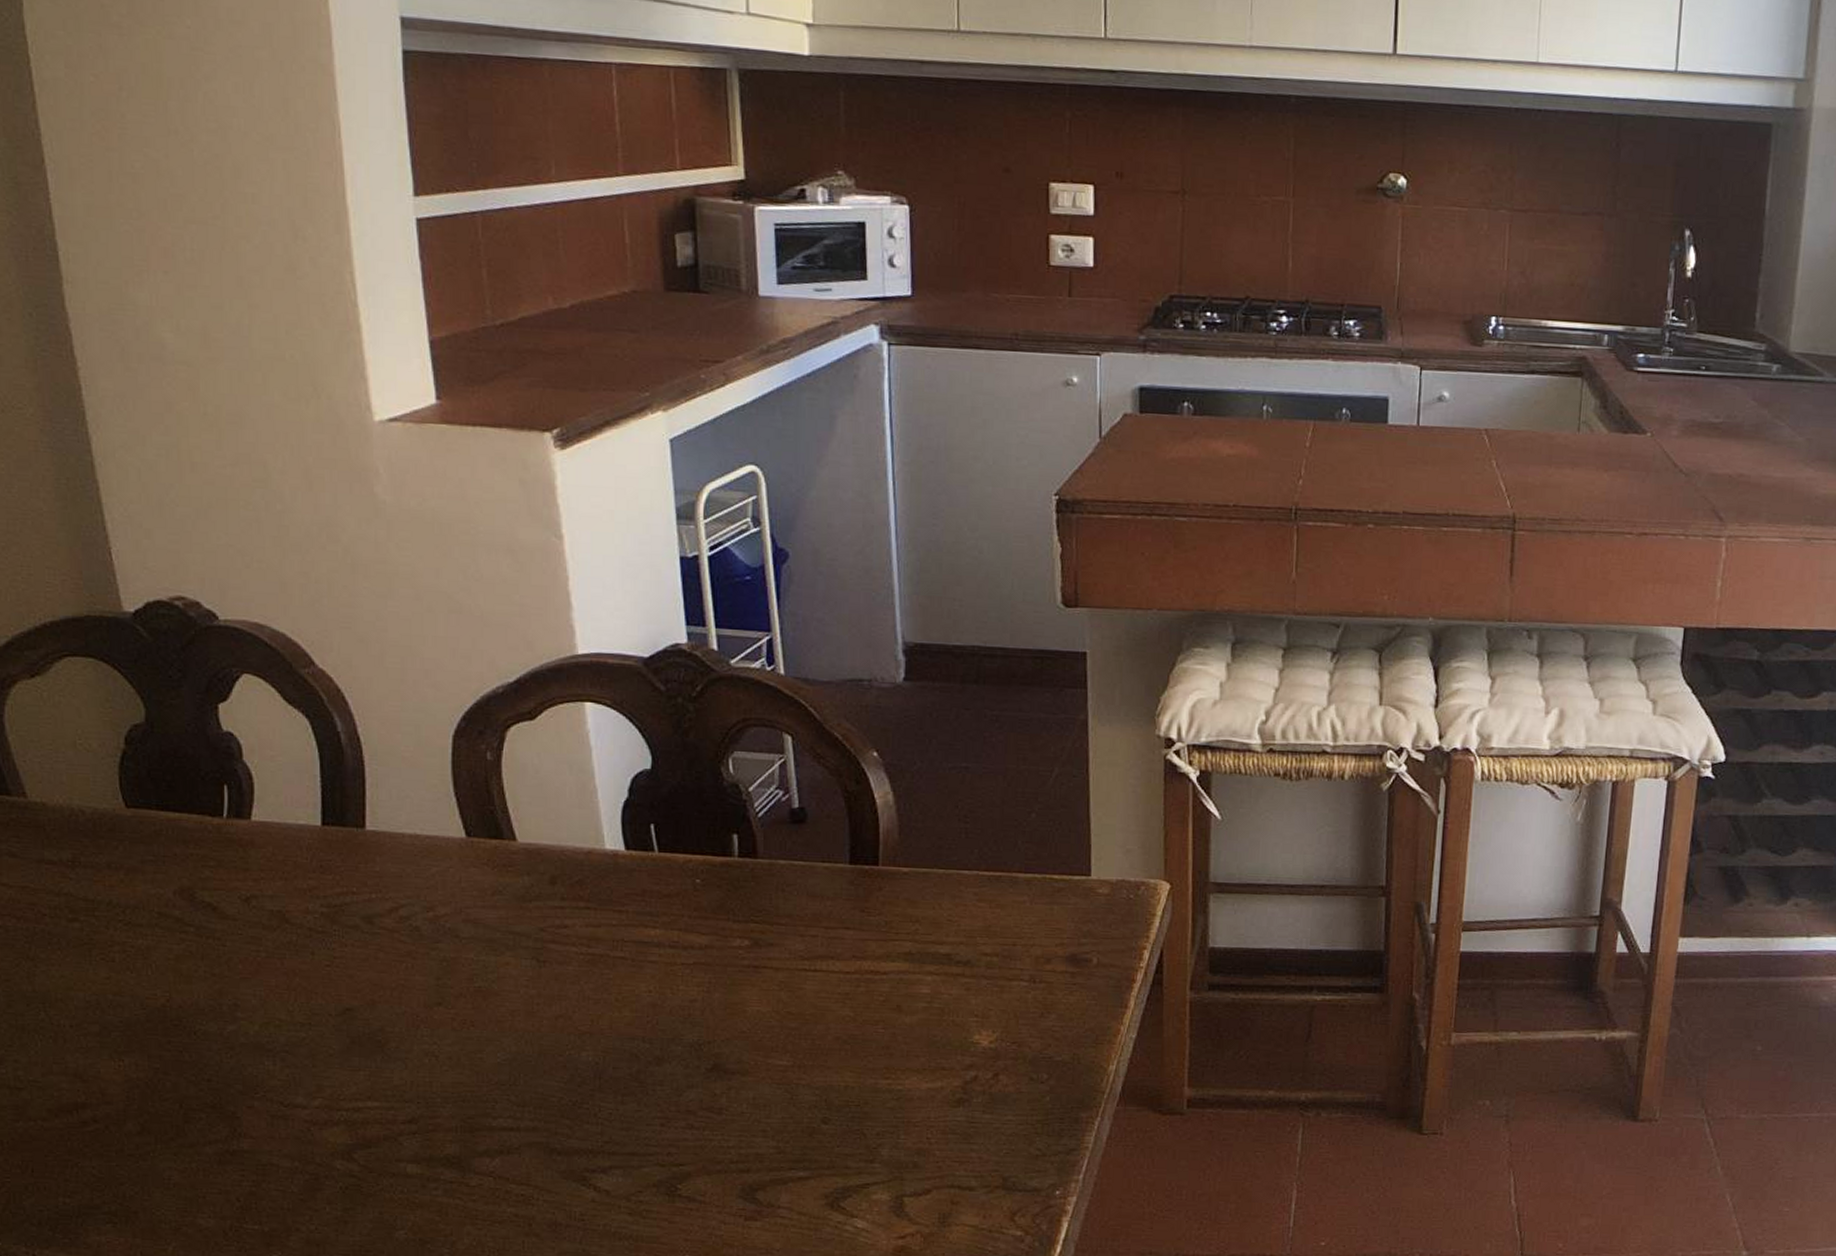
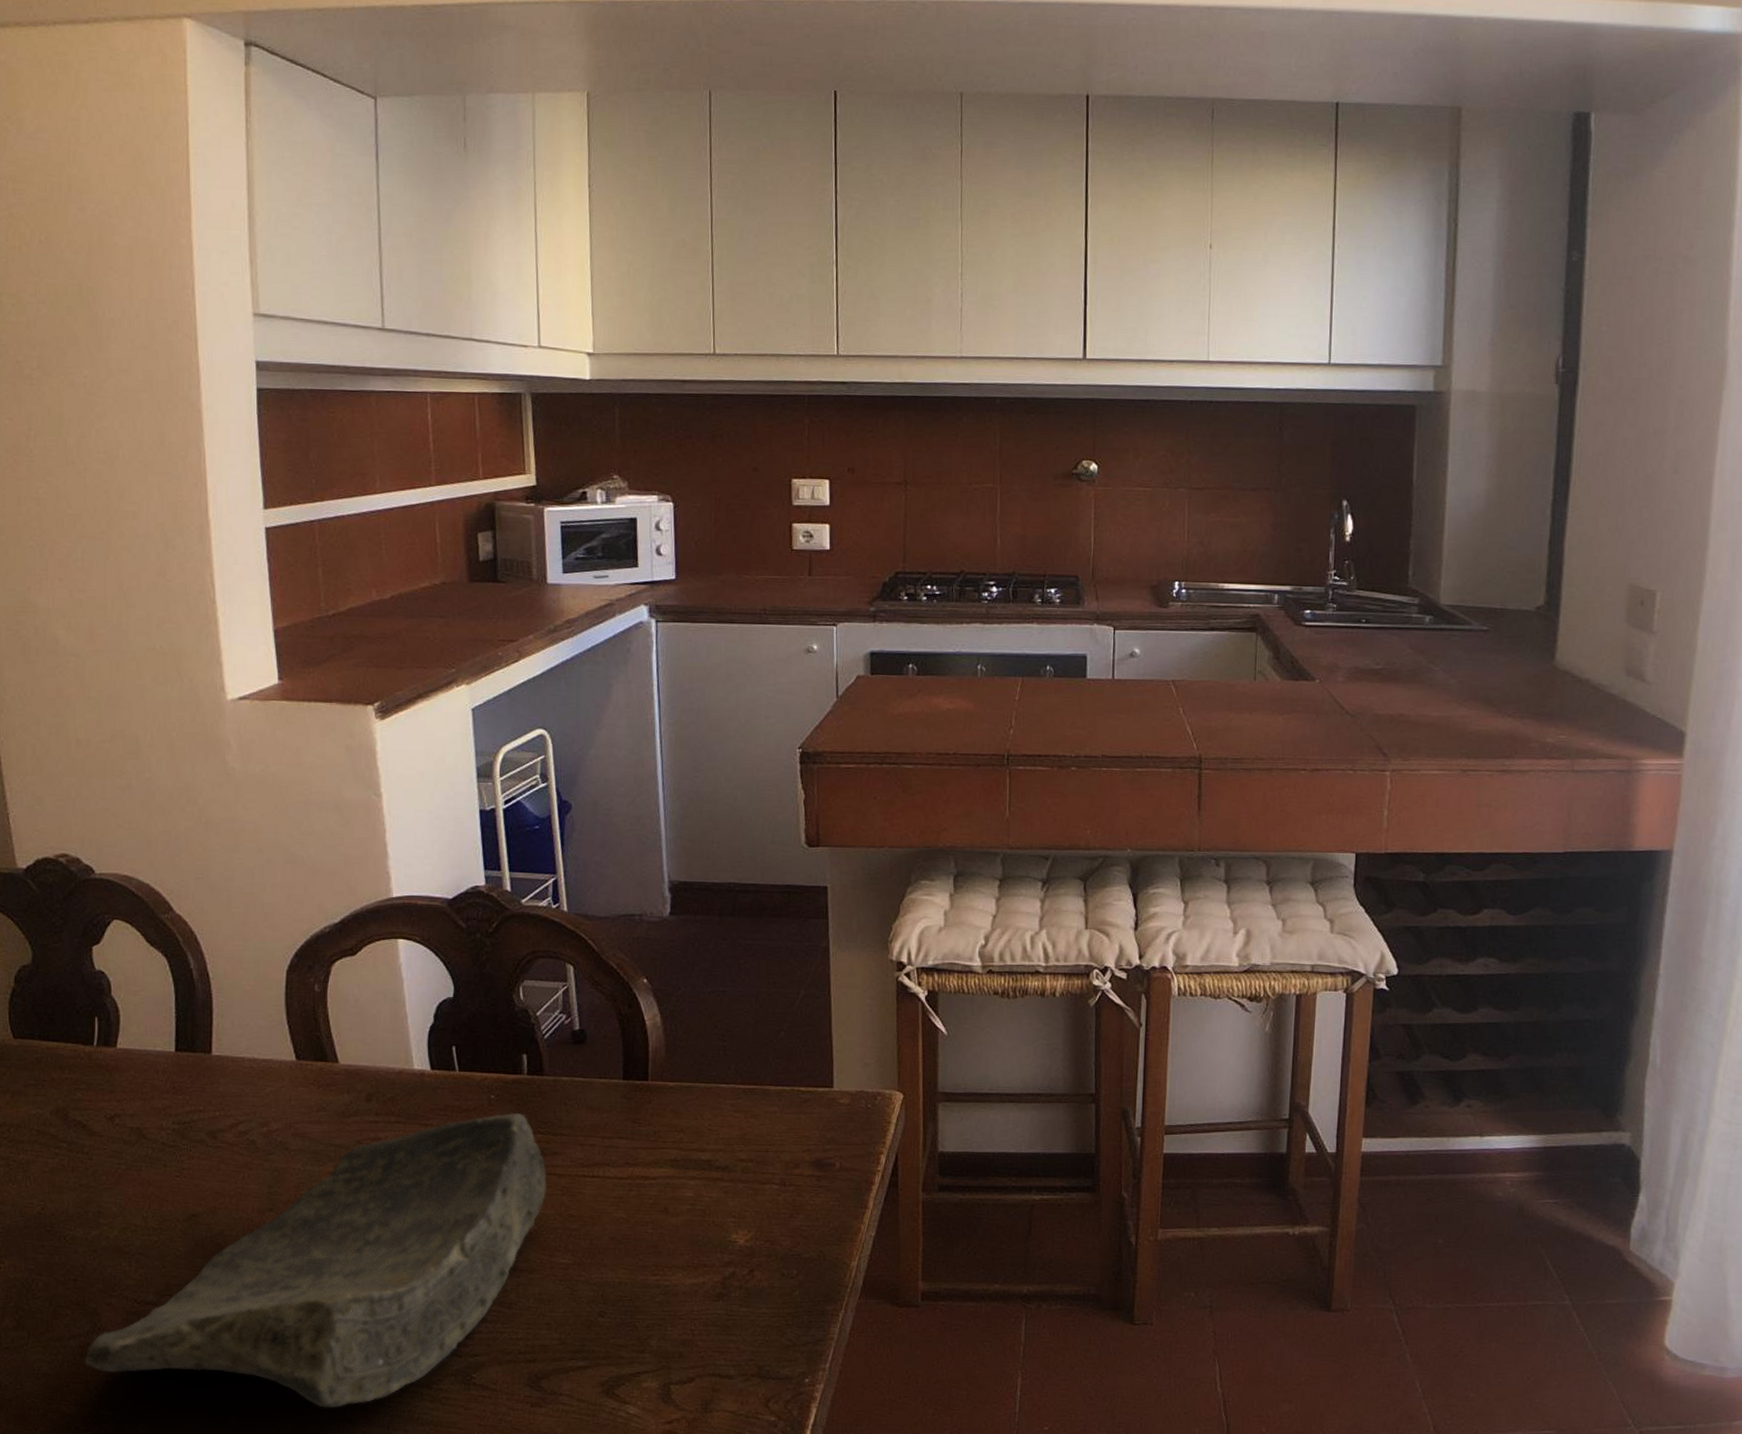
decorative bowl: none [223,899,761,1222] -> present [84,1113,547,1408]

